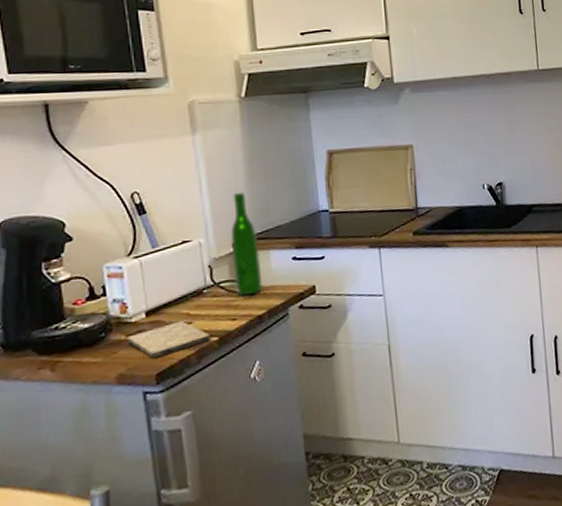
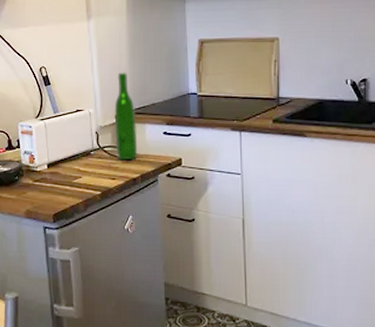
cutting board: present [128,320,211,358] -> none [34,174,95,202]

